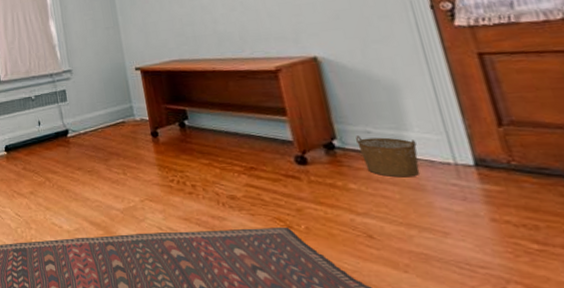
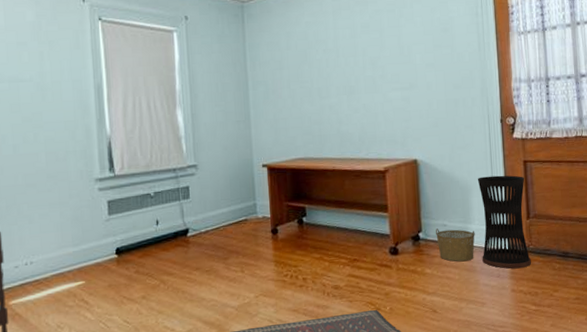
umbrella stand: none [407,71,518,191] -> present [477,175,531,269]

